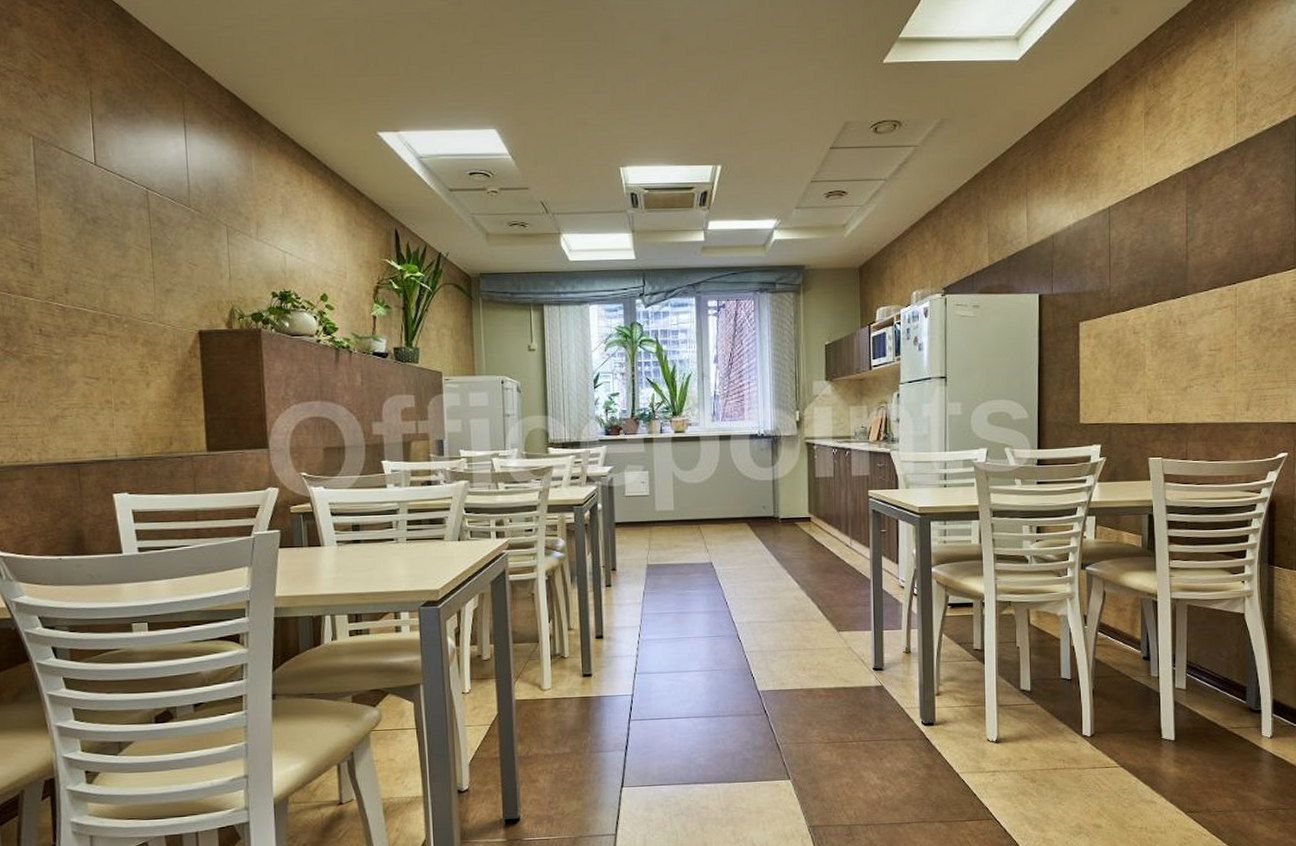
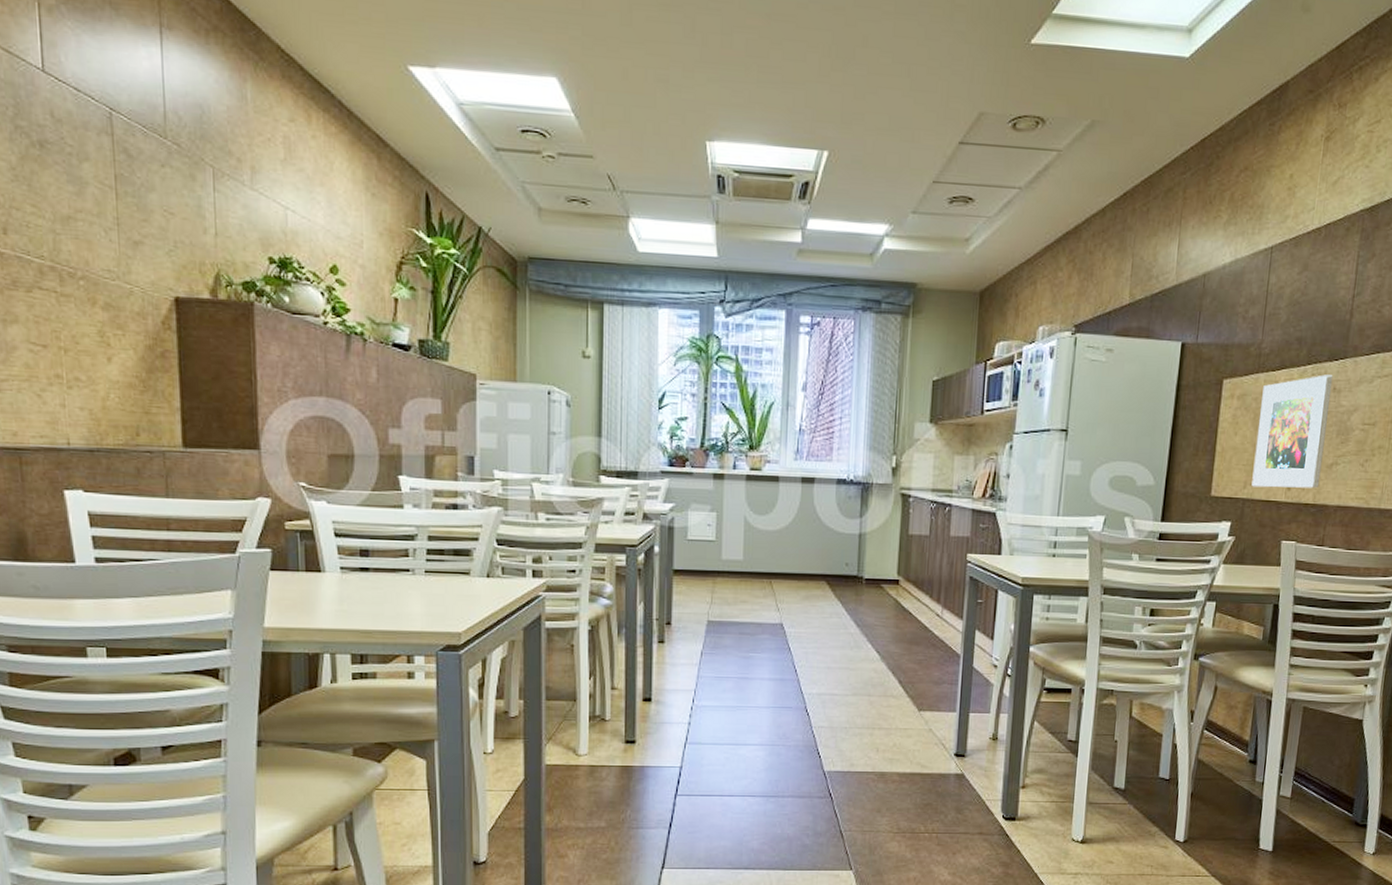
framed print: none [1115,310,1178,413] -> present [1251,374,1333,489]

